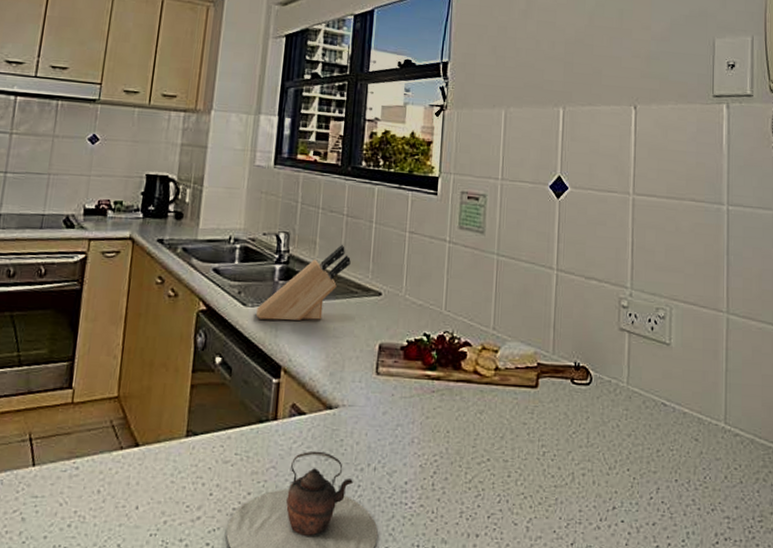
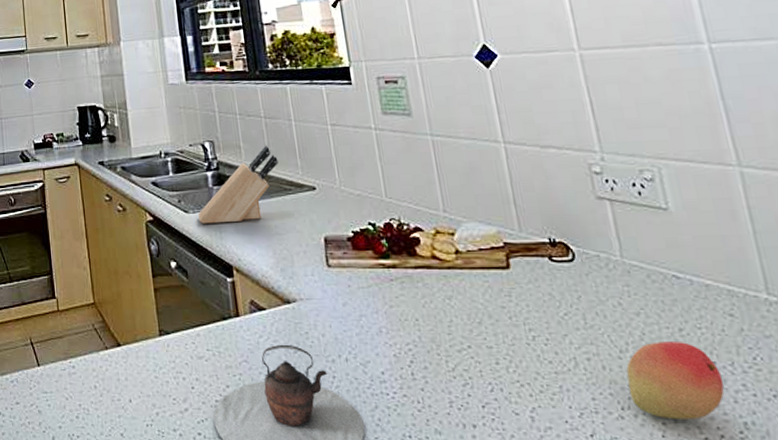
fruit: none [608,460,680,531] -> present [626,342,725,421]

